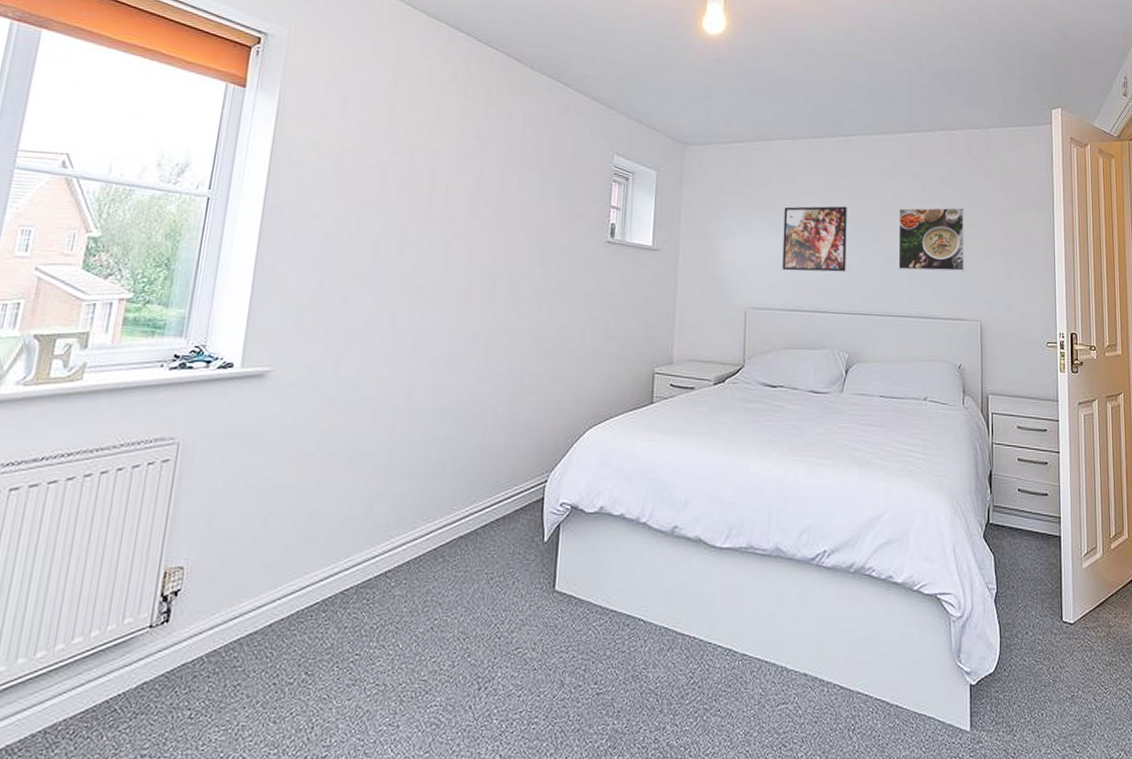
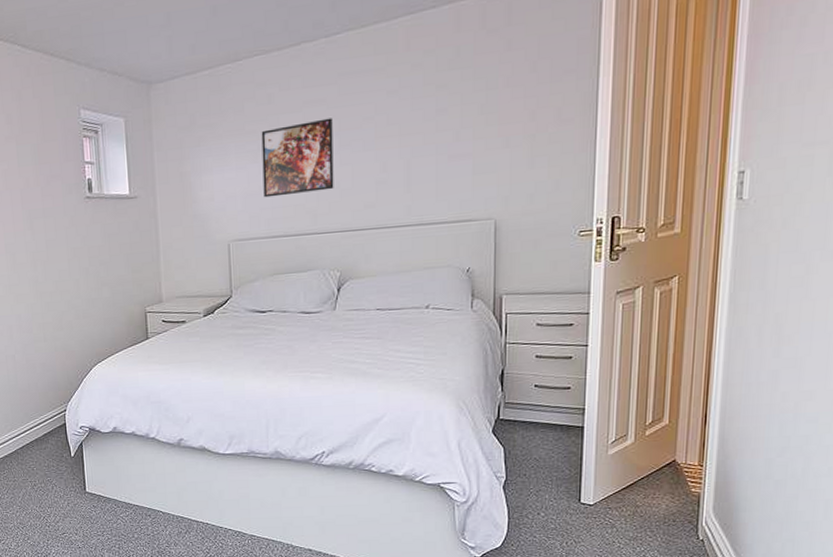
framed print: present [898,207,965,272] -> none [394,94,478,178]

